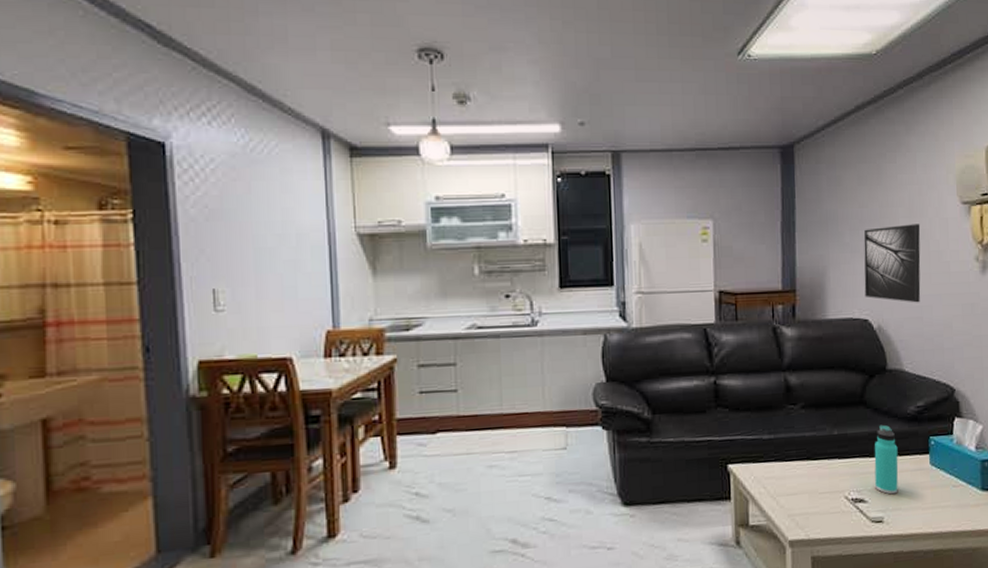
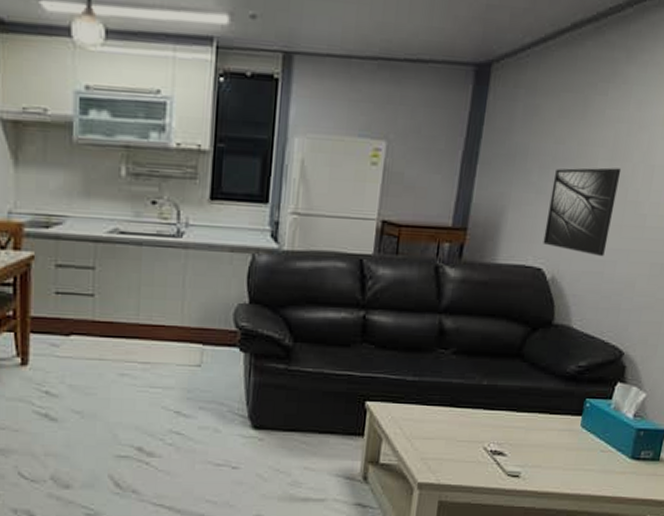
thermos bottle: present [874,424,899,495] -> none [517,380,550,451]

